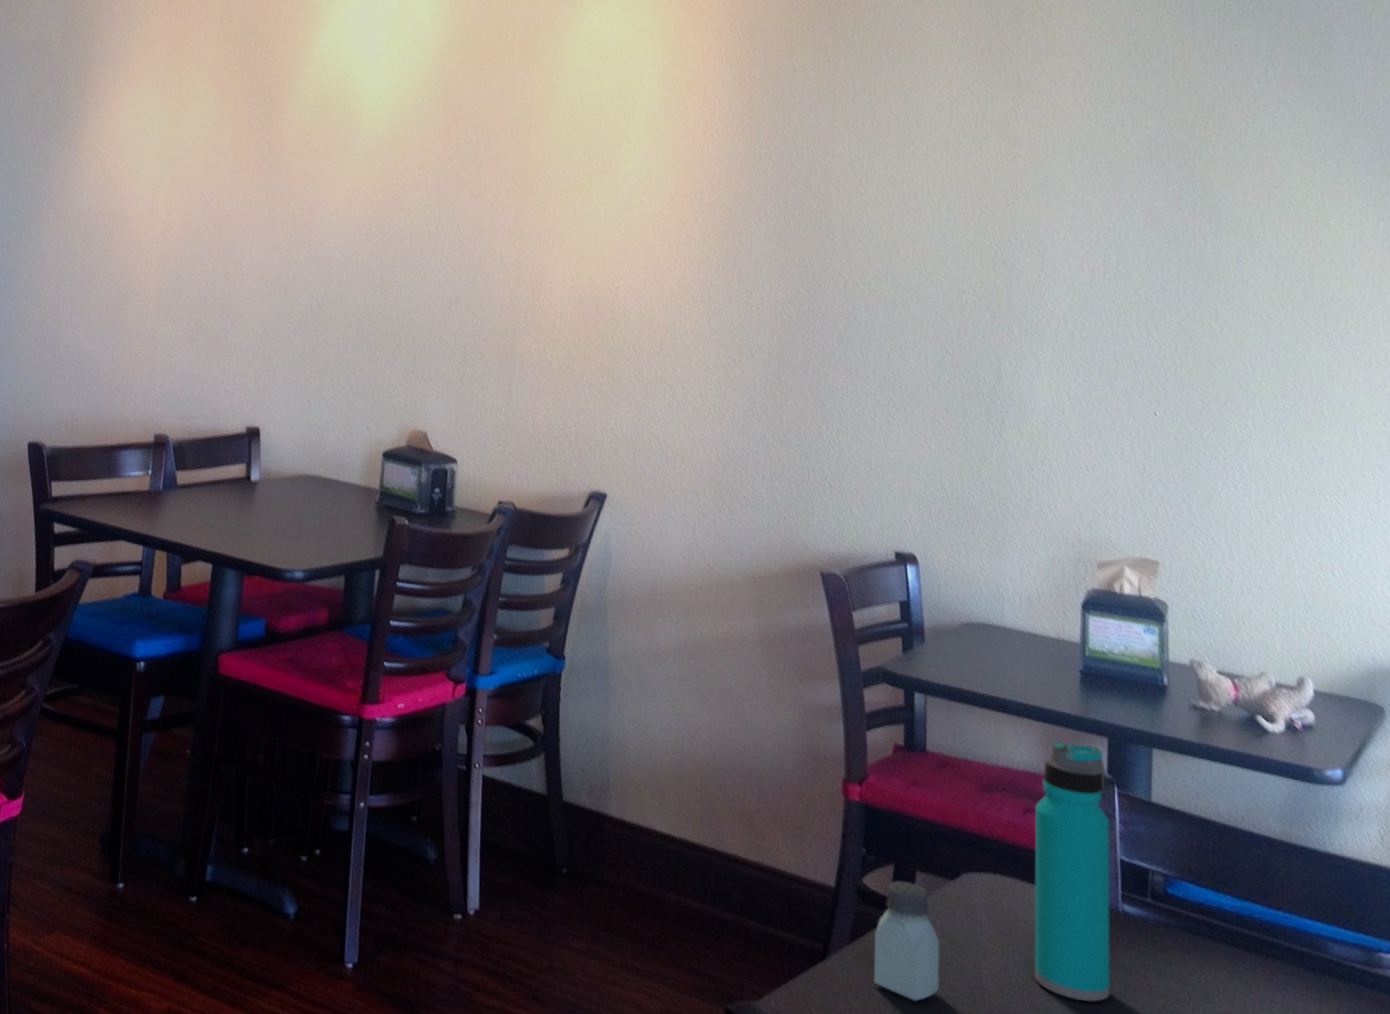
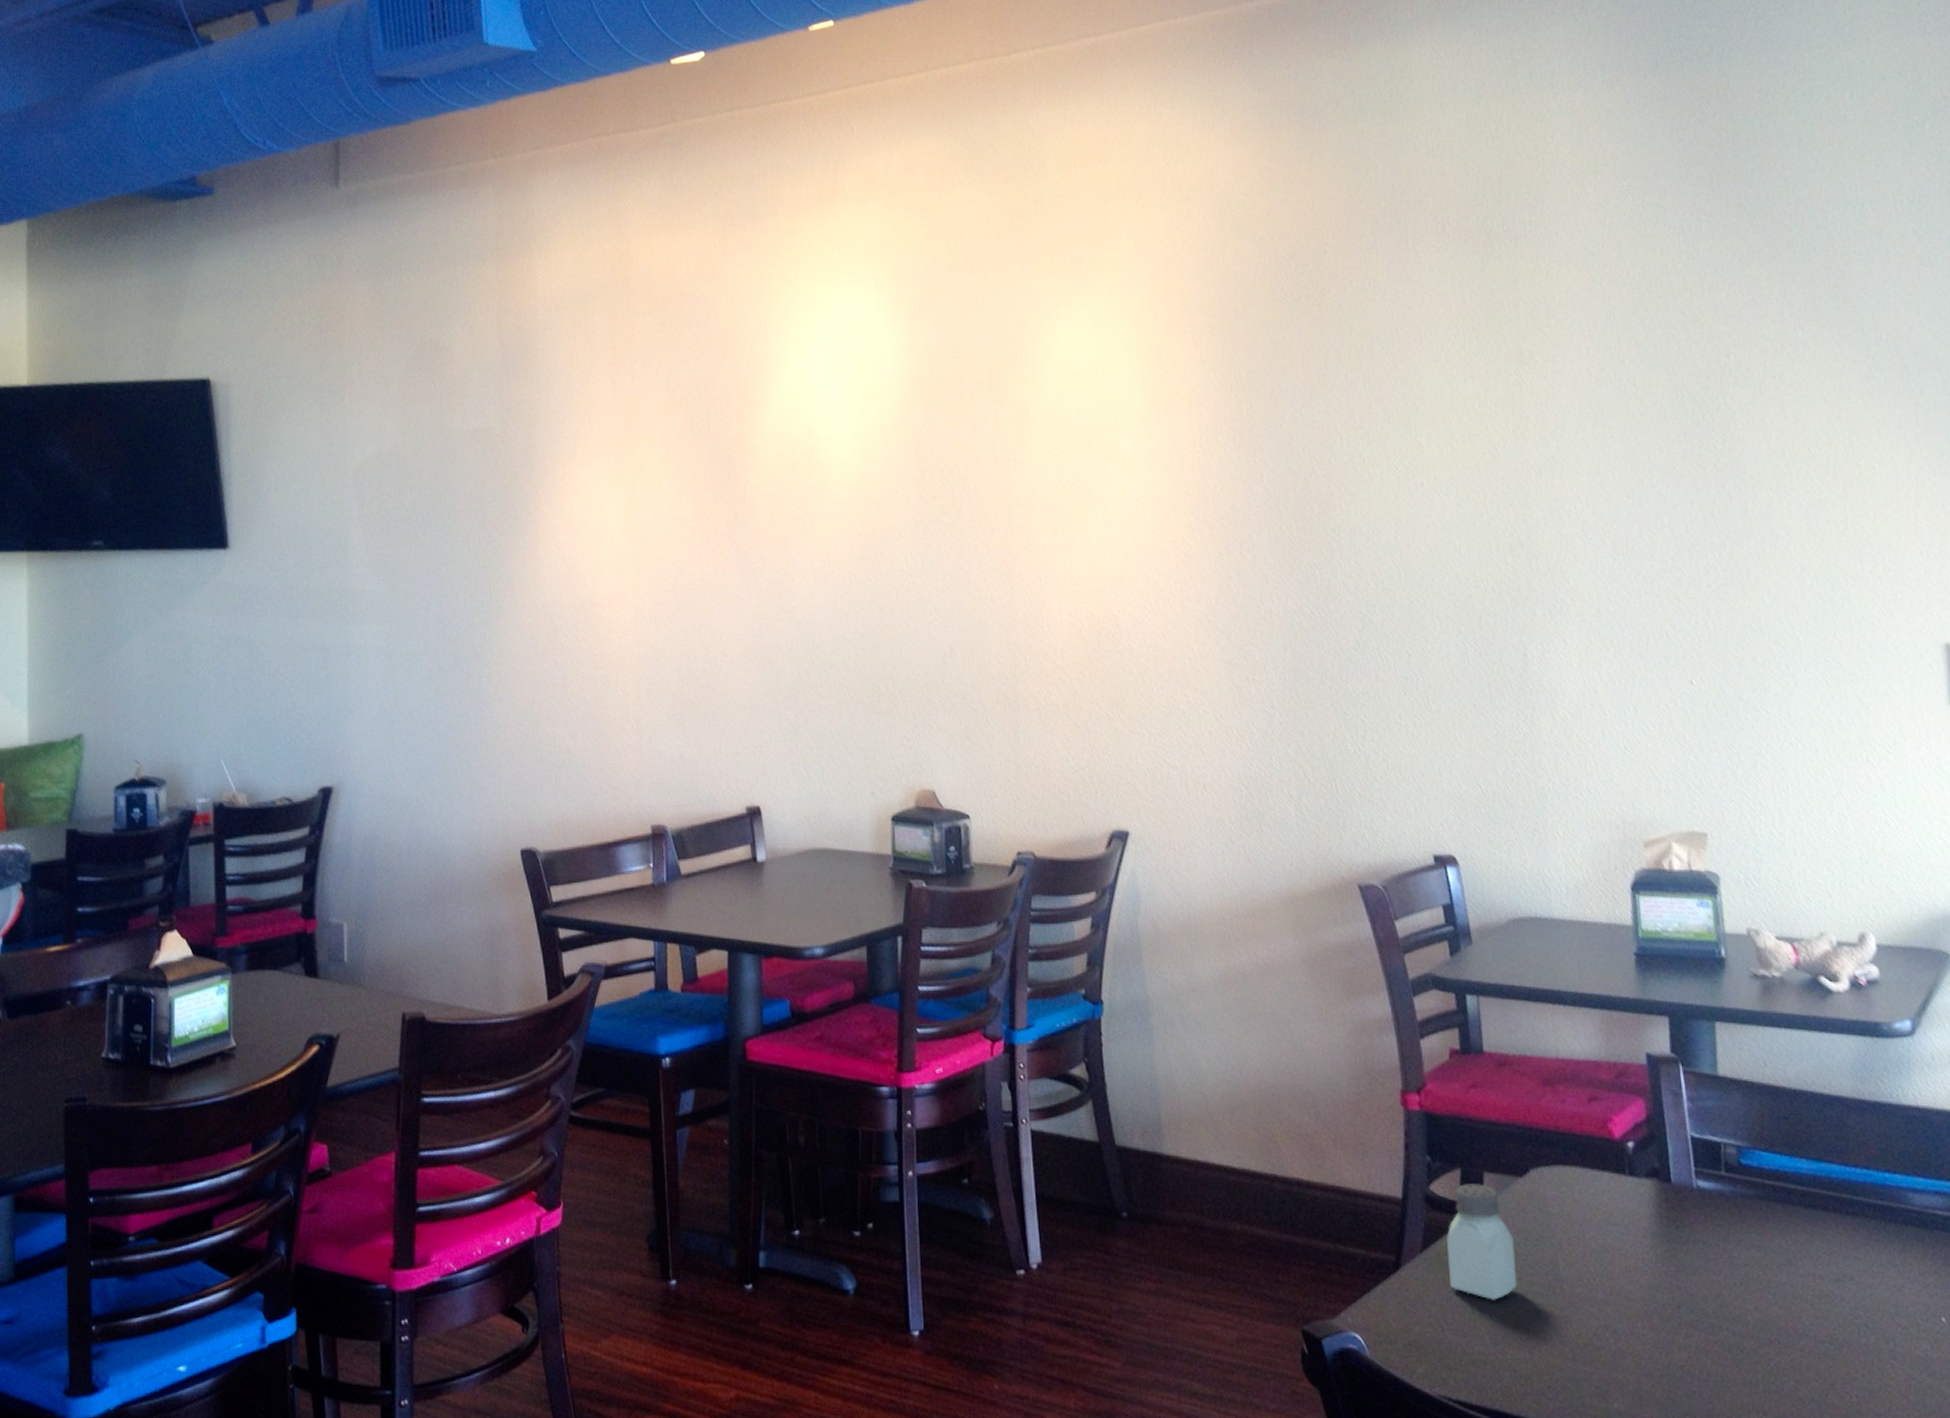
water bottle: present [1035,741,1111,1002] -> none [1599,1026,1691,1280]

